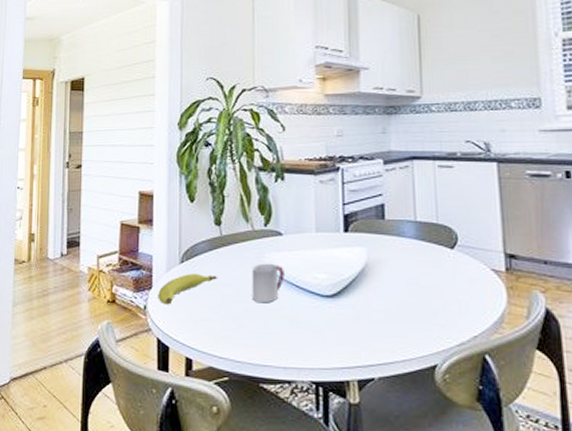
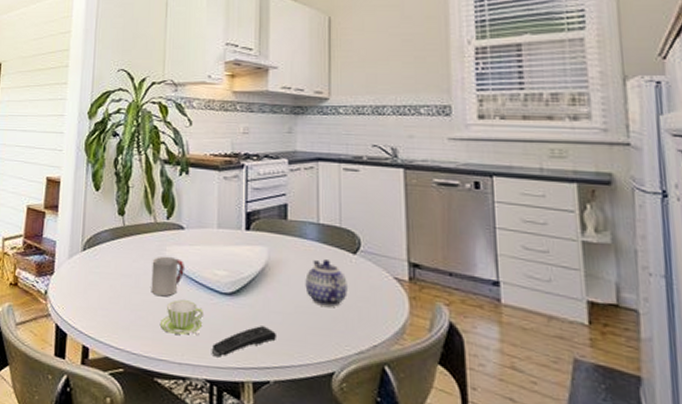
fruit: present [158,273,218,305] -> none [59,261,119,292]
cup: none [262,305,305,339] -> present [159,300,203,335]
remote control: none [315,325,379,359] -> present [211,326,276,358]
teapot: none [405,256,447,301] -> present [305,259,347,307]

